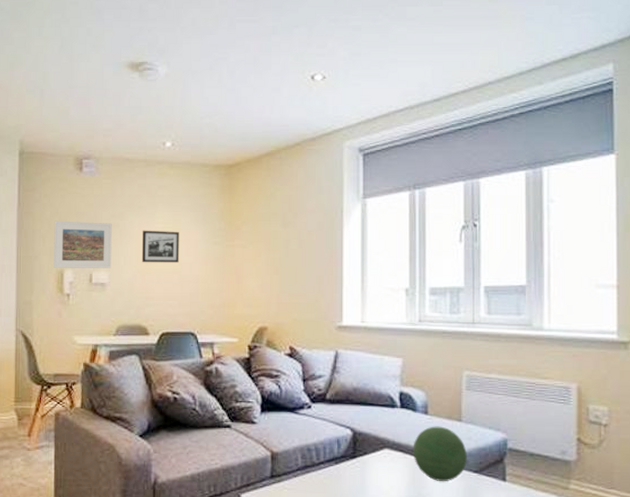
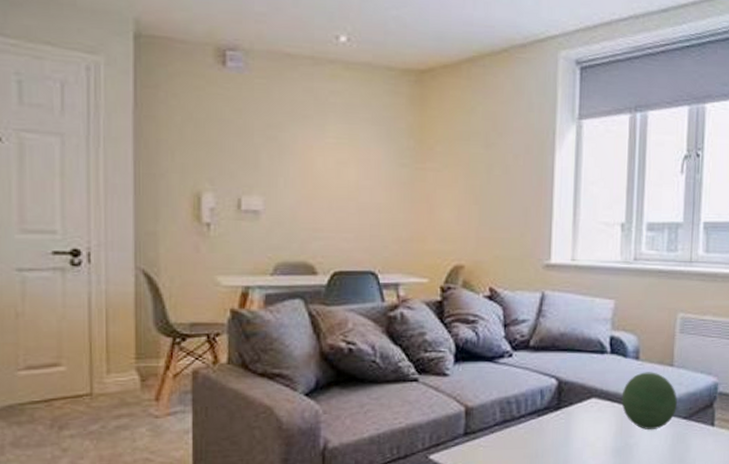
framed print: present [54,221,112,268] -> none [187,128,268,192]
picture frame: present [141,230,179,263] -> none [307,145,356,188]

